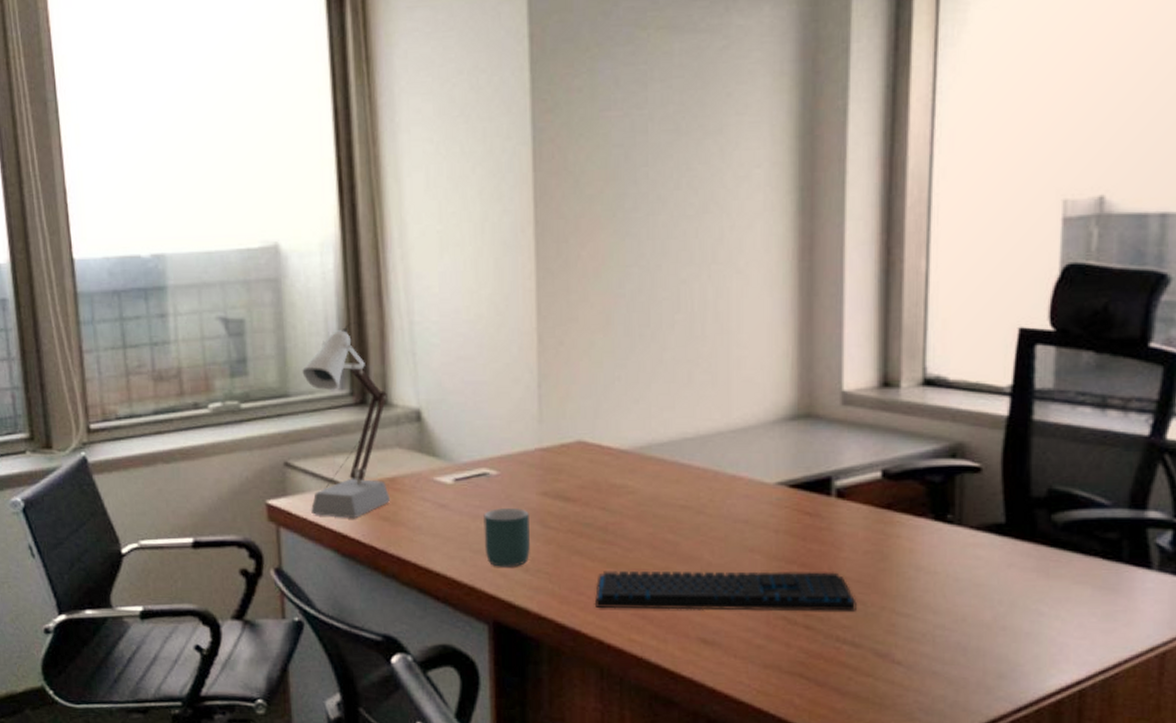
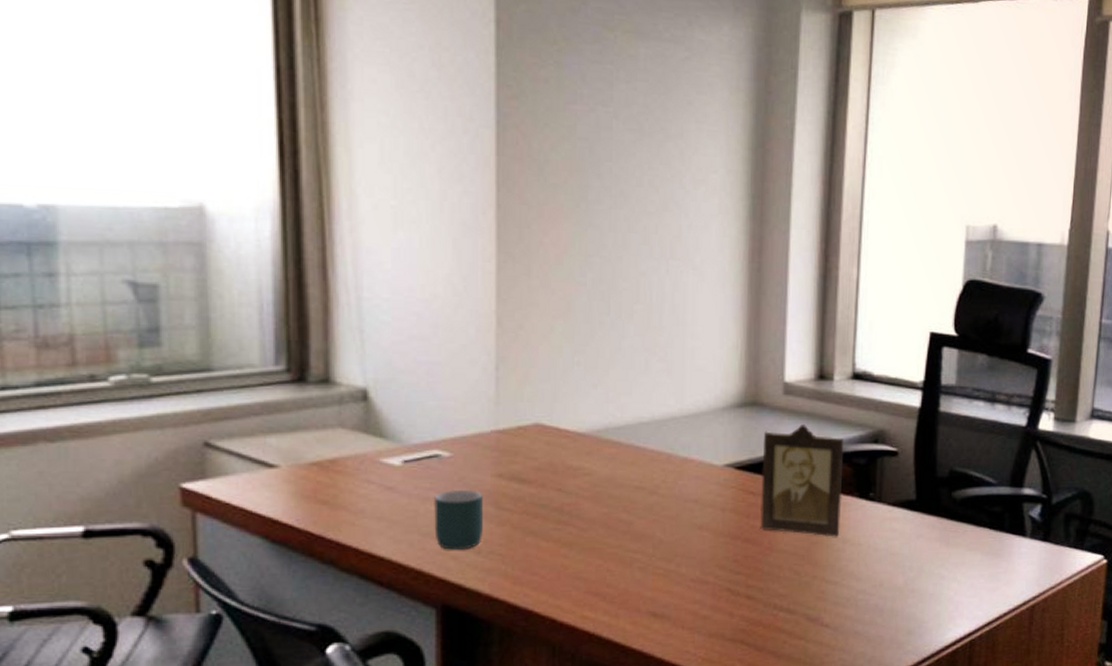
desk lamp: present [302,321,391,518] -> none [229,293,331,502]
keyboard: present [594,571,857,611] -> none [547,546,792,588]
photo frame: none [818,438,915,564] -> present [760,425,844,537]

